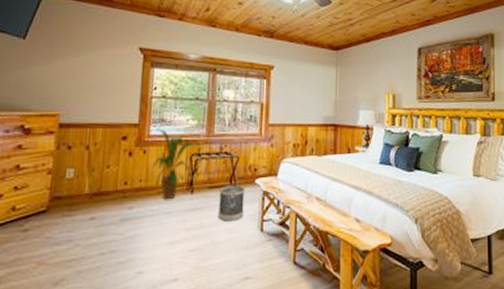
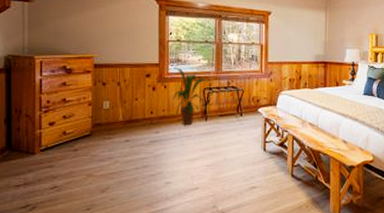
wastebasket: present [218,184,245,221] -> none [229,113,250,143]

